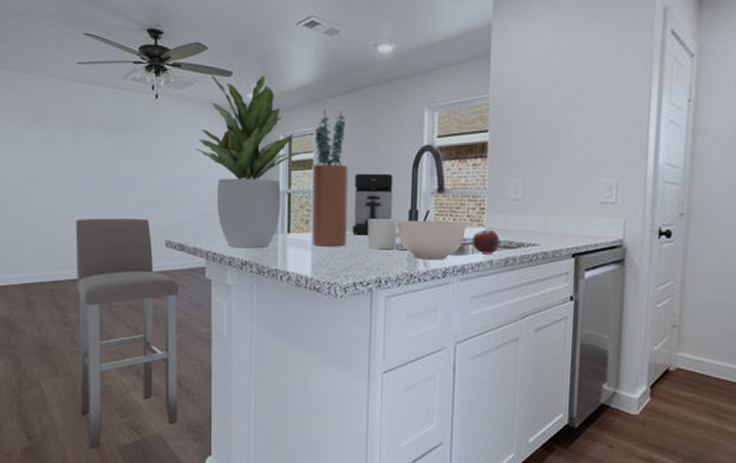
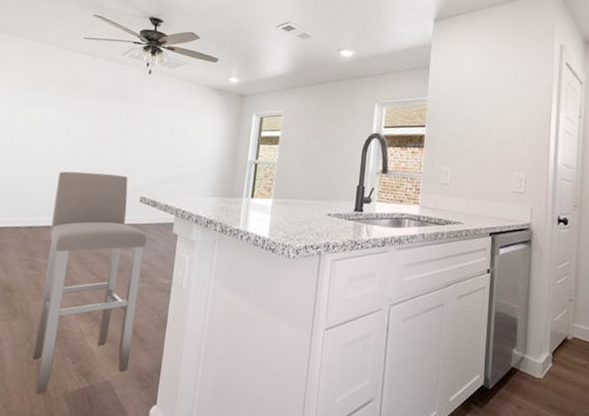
potted plant: present [195,75,305,249] -> none [178,59,273,210]
vase: present [312,109,348,247] -> none [271,96,310,214]
coffee maker: present [352,173,394,235] -> none [307,151,346,205]
mug: present [367,218,398,250] -> none [320,190,347,219]
bowl: present [396,220,467,260] -> none [346,194,405,230]
fruit: present [472,229,501,254] -> none [408,207,432,228]

